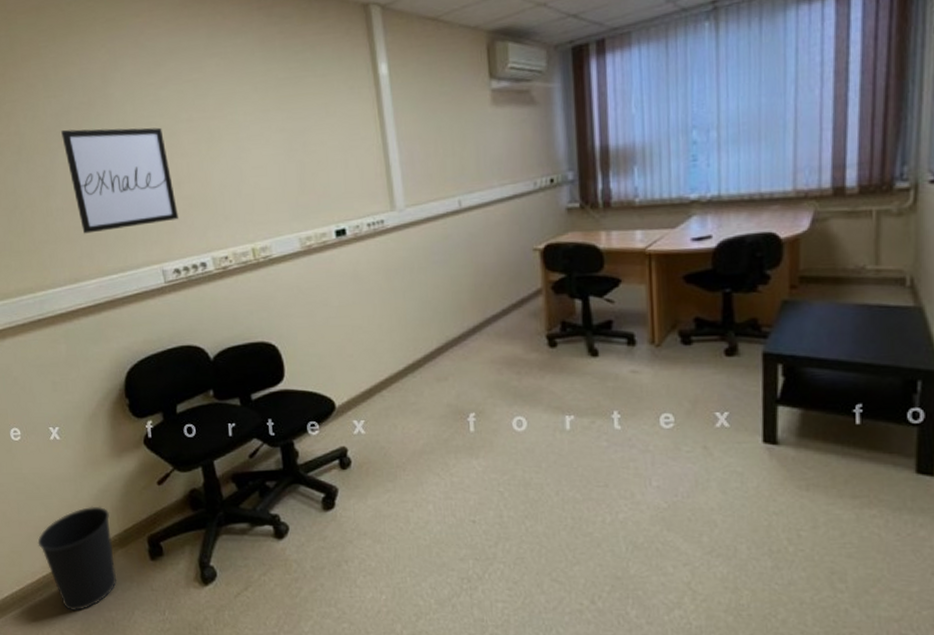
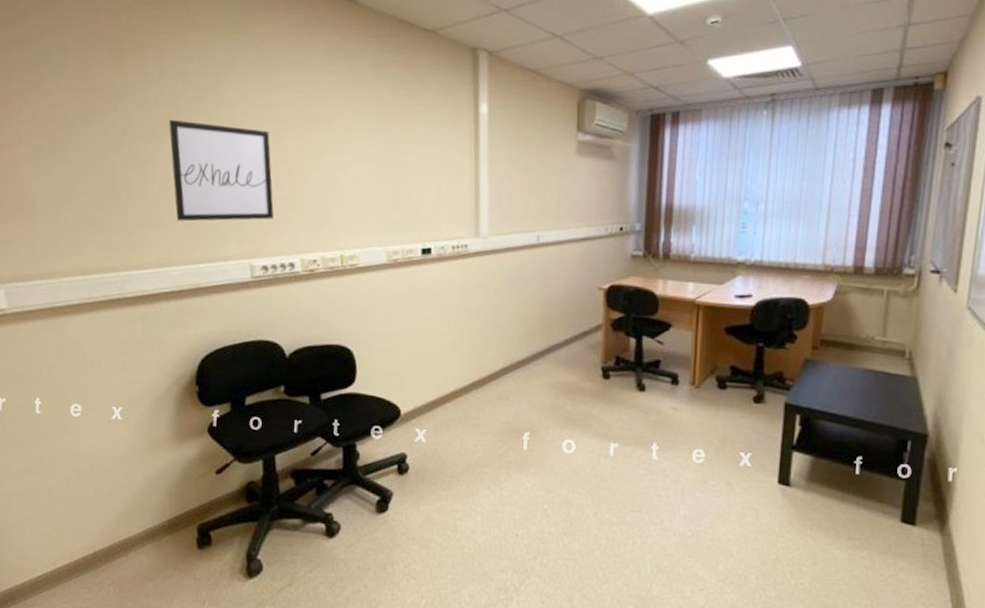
wastebasket: present [37,506,117,612] -> none [82,489,163,596]

